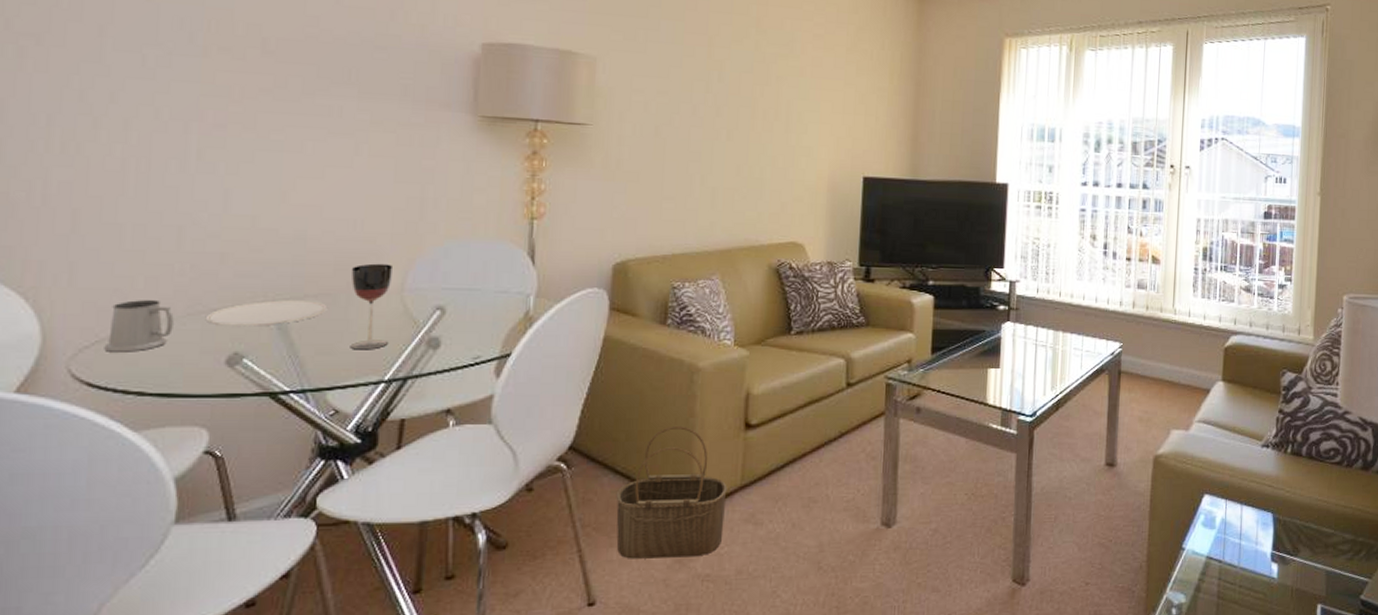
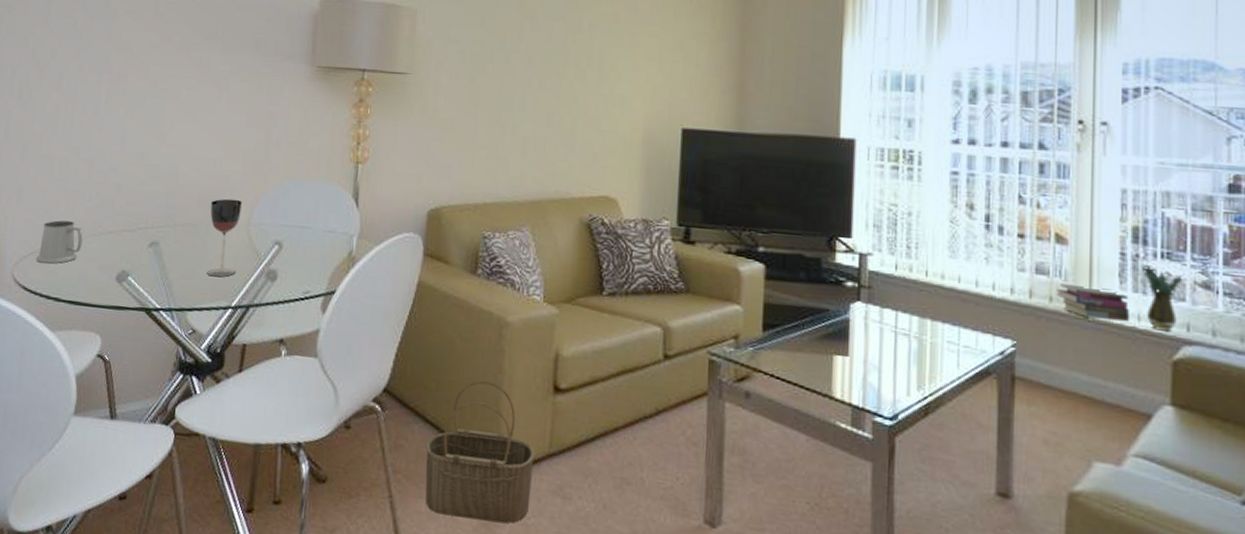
plate: present [205,300,328,327] -> none [104,226,191,250]
books: none [1151,295,1199,322] -> present [1057,283,1131,323]
vase: none [1207,276,1234,326] -> present [1140,264,1183,332]

